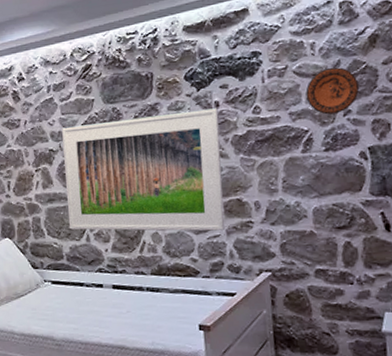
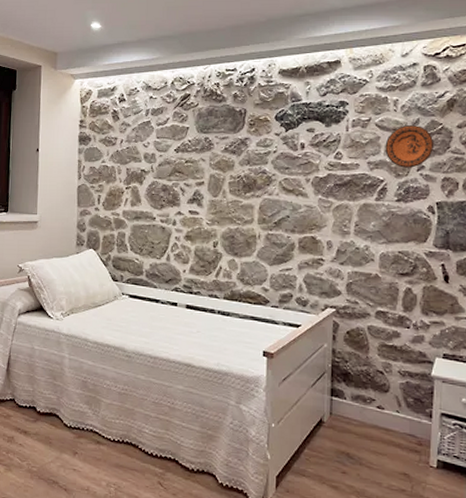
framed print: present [62,108,225,231] -> none [151,149,303,266]

